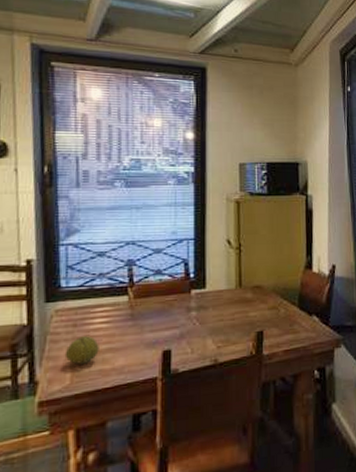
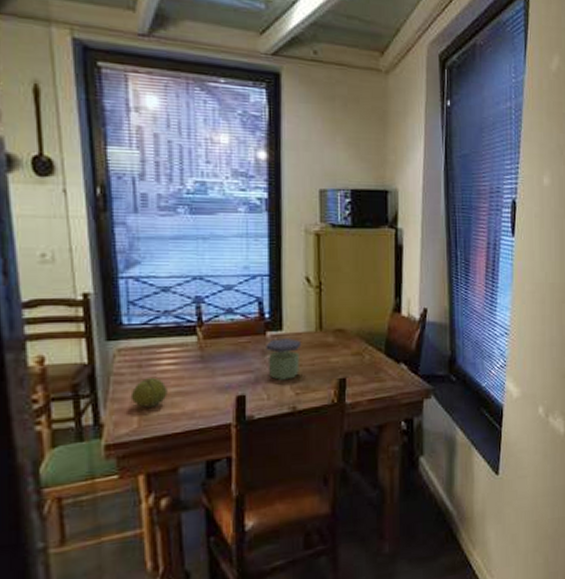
jar: none [190,296,223,335] -> present [266,338,302,380]

